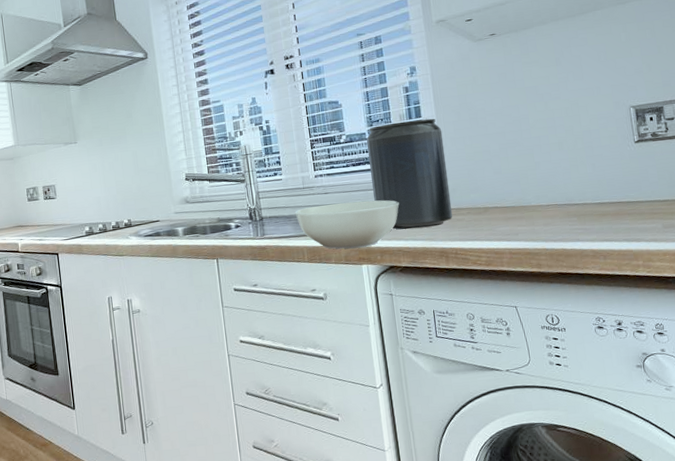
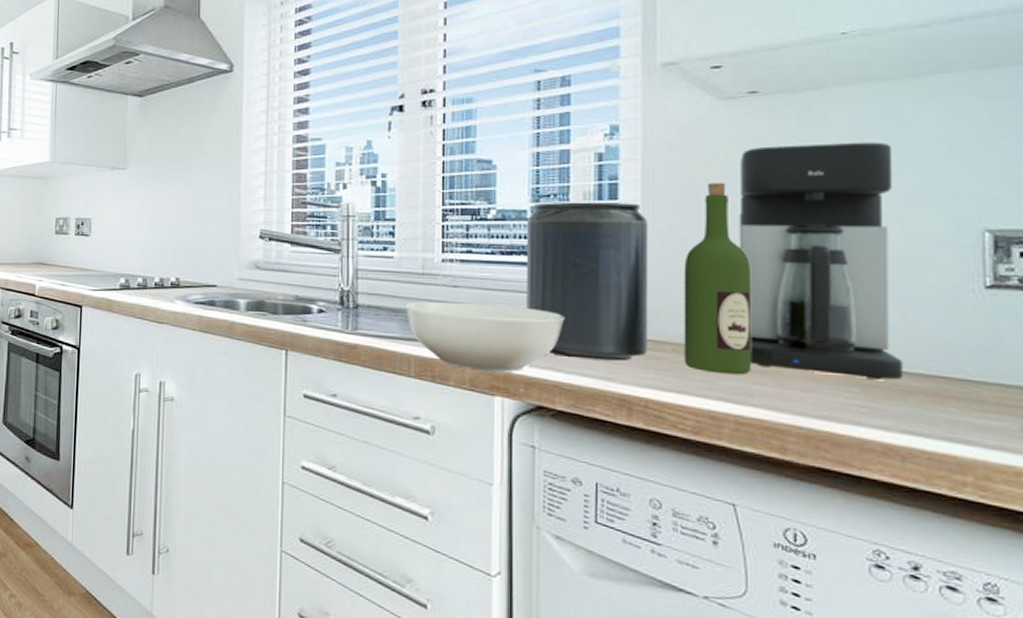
wine bottle: none [466,97,514,224] -> present [684,183,752,376]
coffee maker: none [491,58,599,215] -> present [739,142,904,381]

